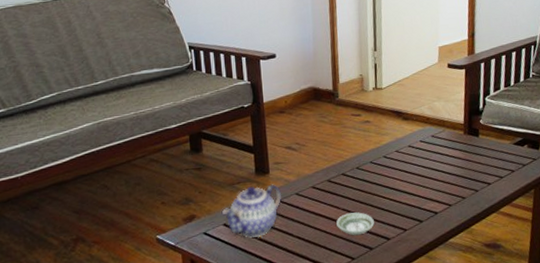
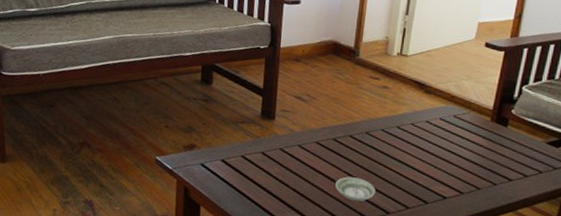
teapot: present [221,184,282,238] -> none [221,128,285,181]

